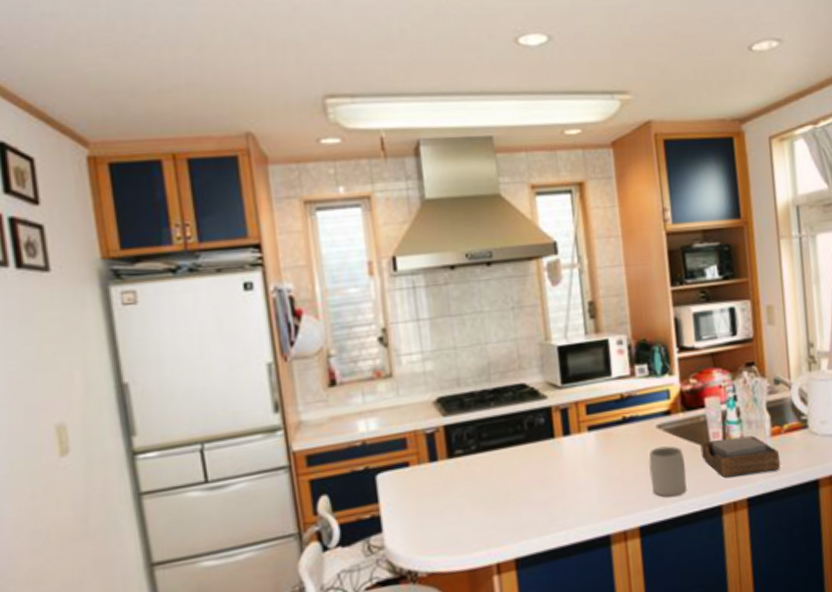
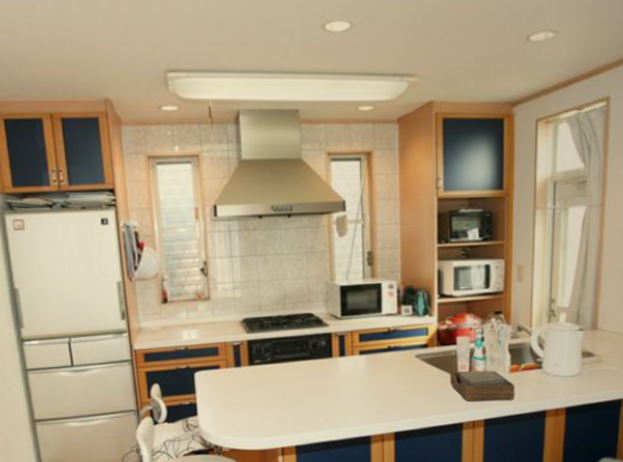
mug: present [649,446,687,497] -> none [406,372,436,412]

